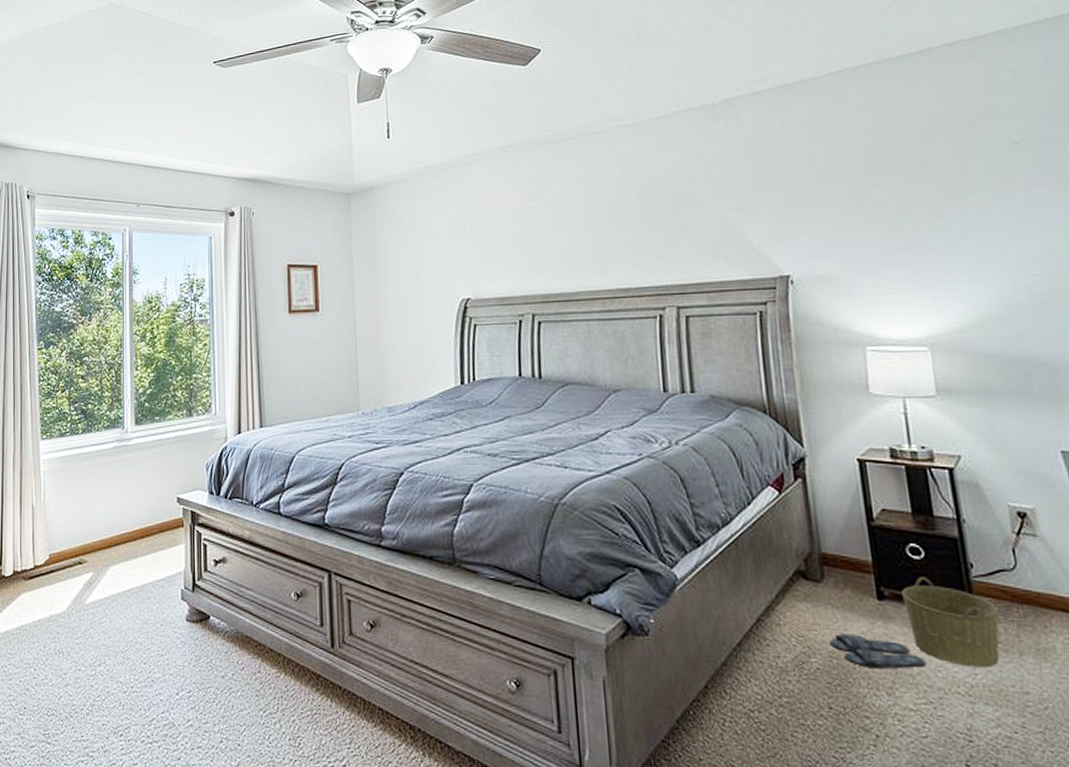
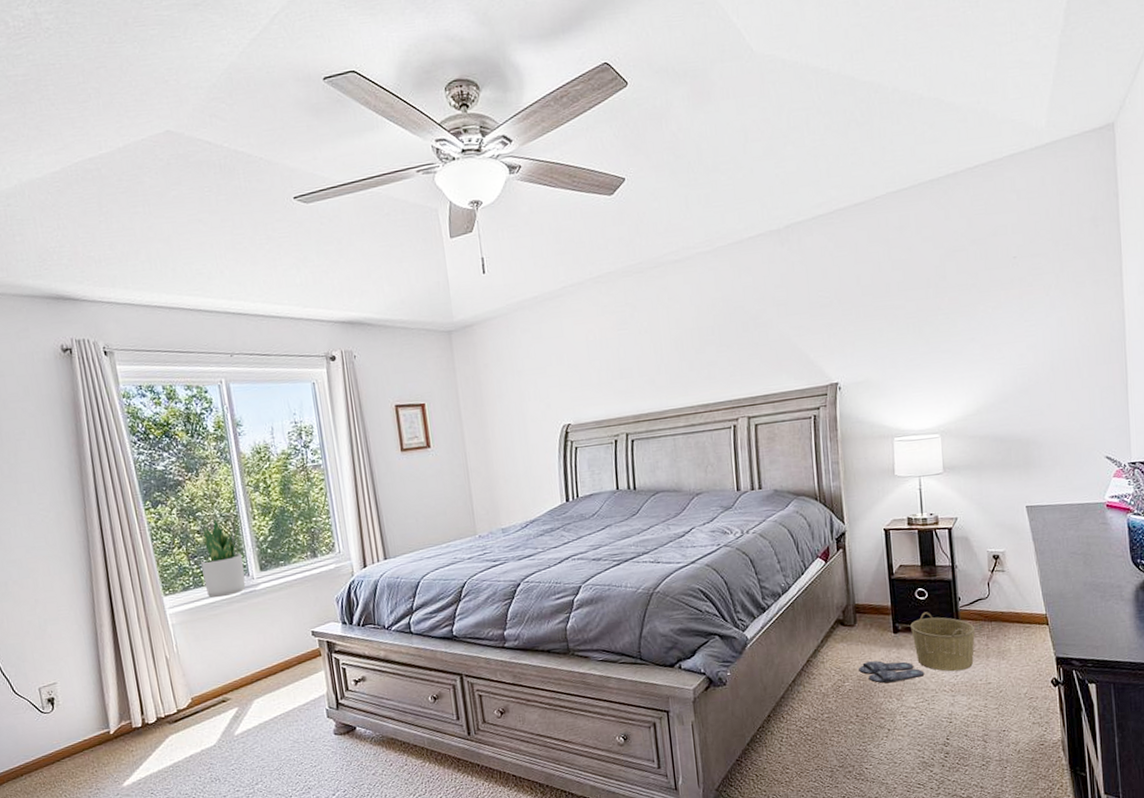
planter: none [80,367,124,448] -> present [201,520,246,598]

